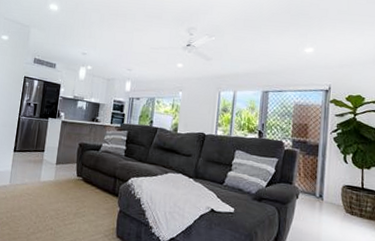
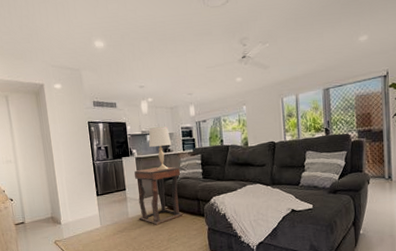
side table: none [50,133,103,196] -> present [134,166,183,226]
lamp: none [77,94,101,140] -> present [148,126,171,171]

